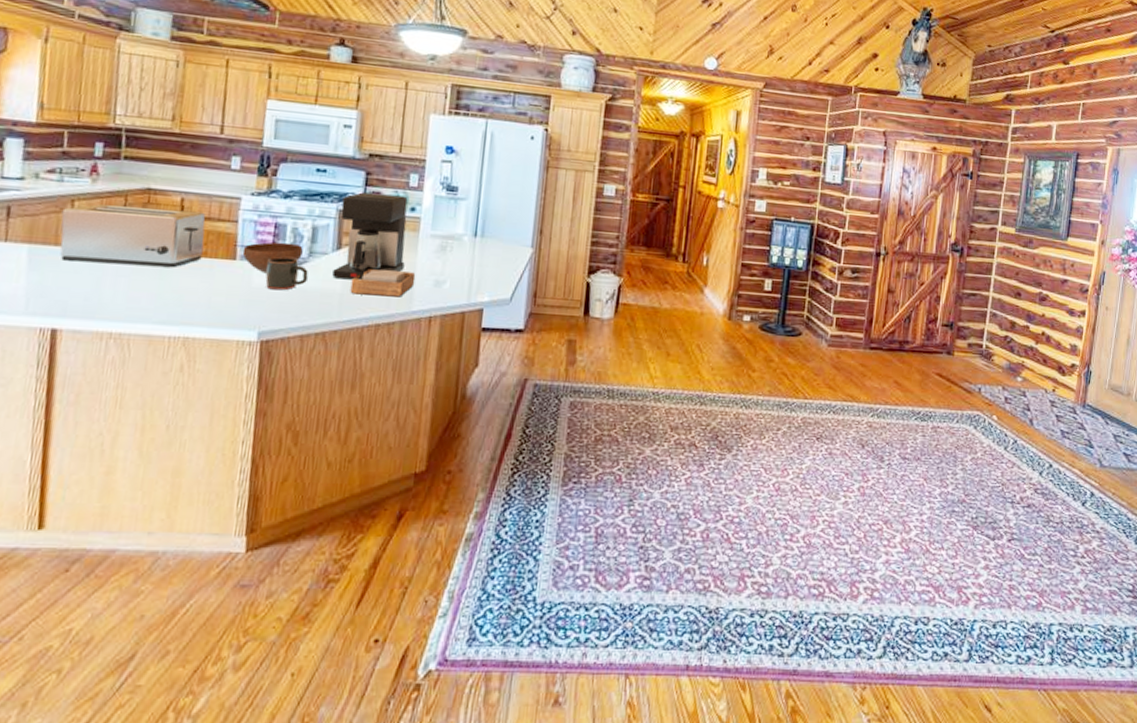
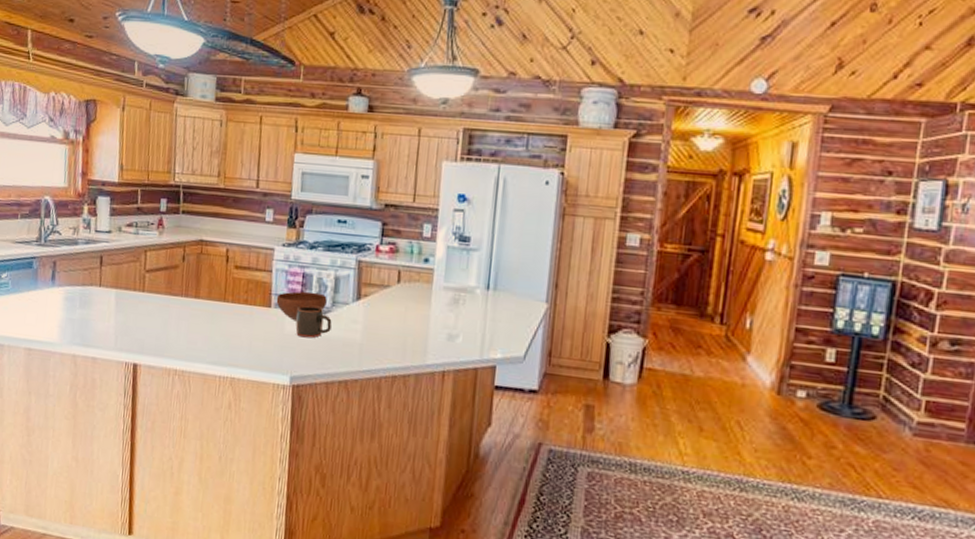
toaster: present [60,204,206,268] -> none [137,254,246,314]
coffee maker: present [332,192,408,279] -> none [353,243,422,330]
napkin holder: present [350,269,416,297] -> none [369,320,430,350]

